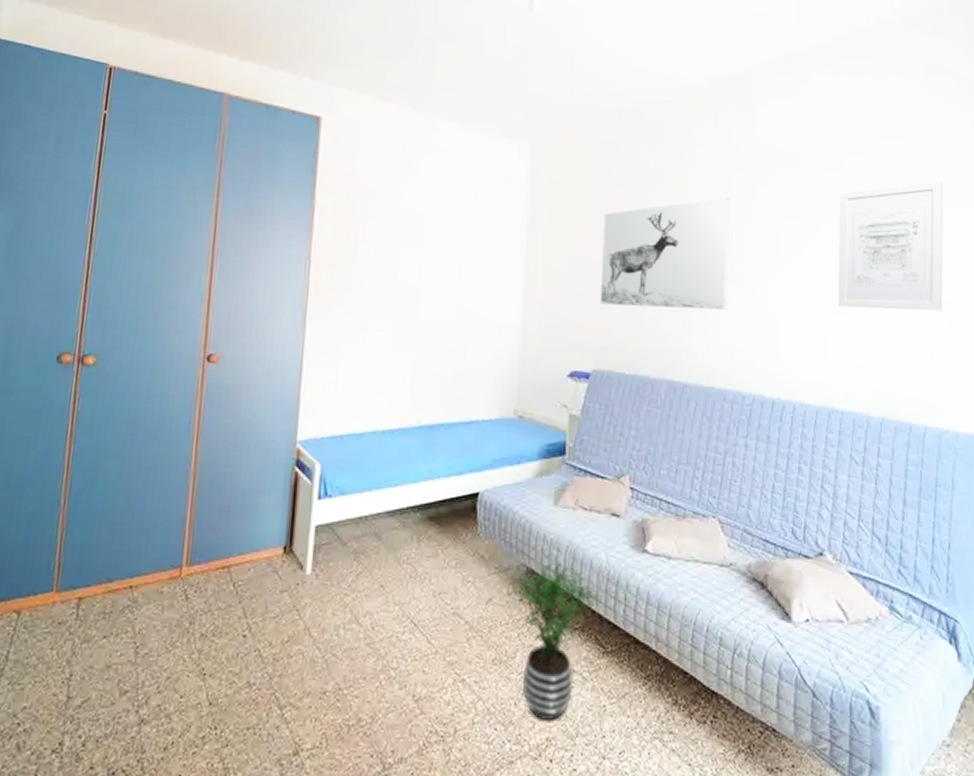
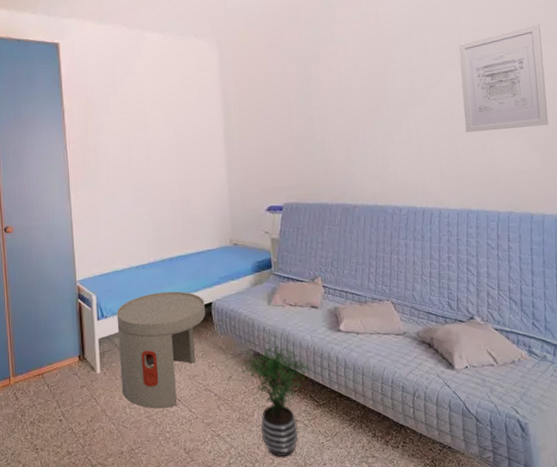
side table: none [337,470,469,634] -> present [116,291,206,409]
wall art: present [600,197,732,310] -> none [278,61,381,154]

